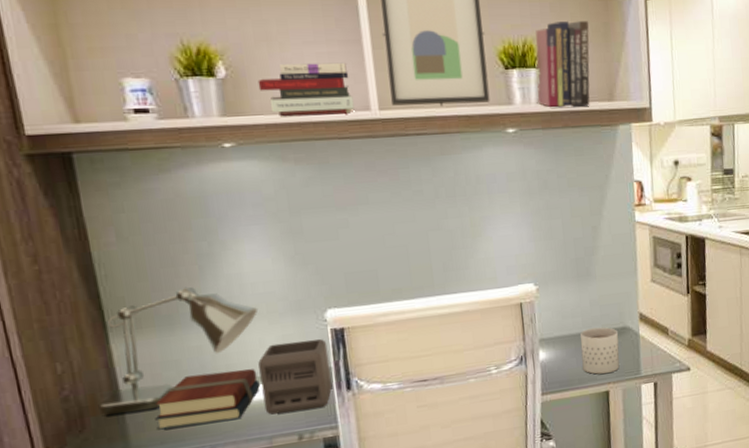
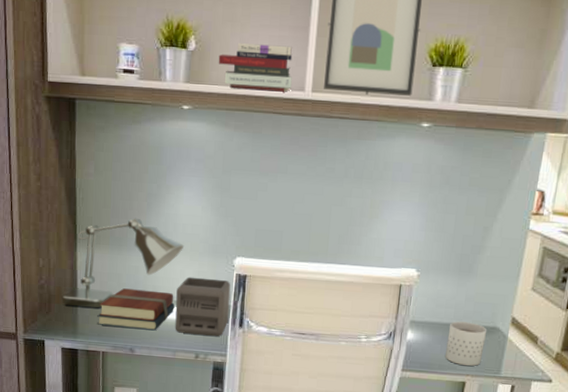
books: present [535,21,590,107] -> none [457,24,525,111]

